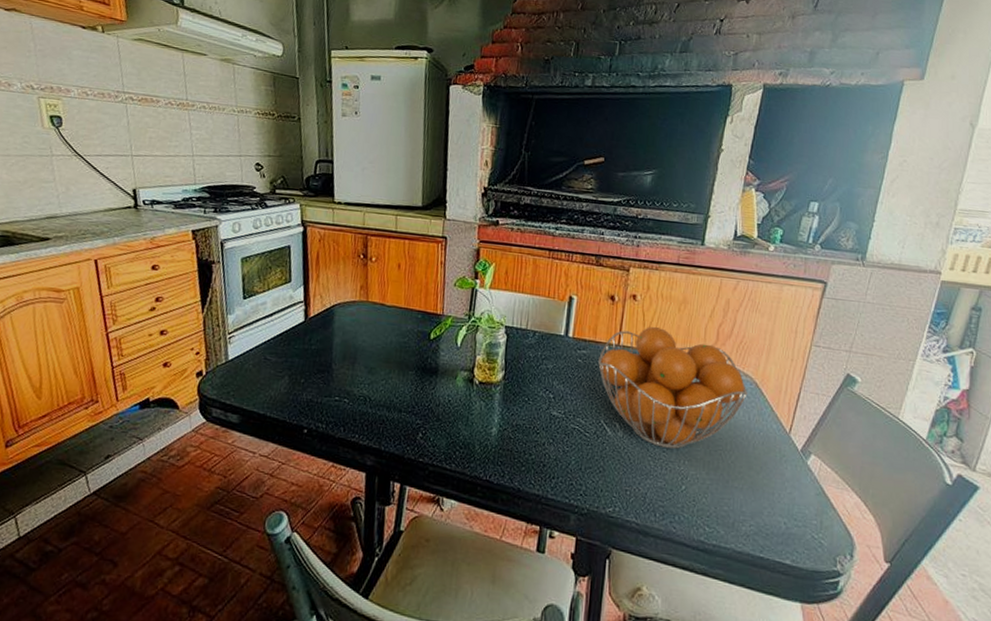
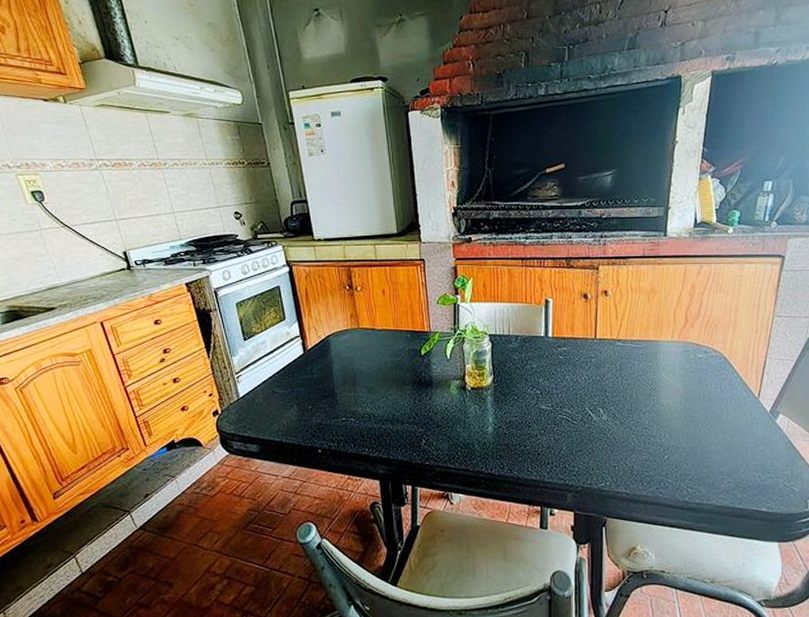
fruit basket: present [598,326,748,449] -> none [578,317,718,426]

